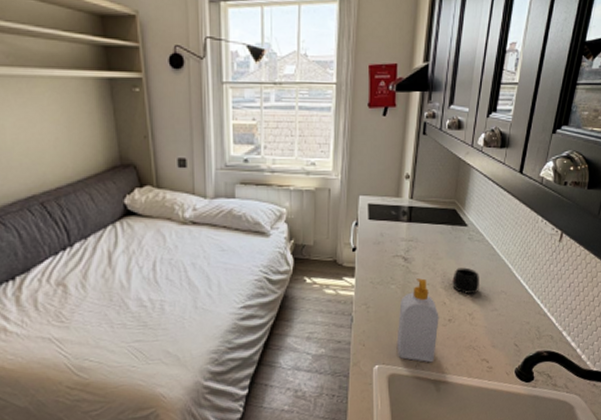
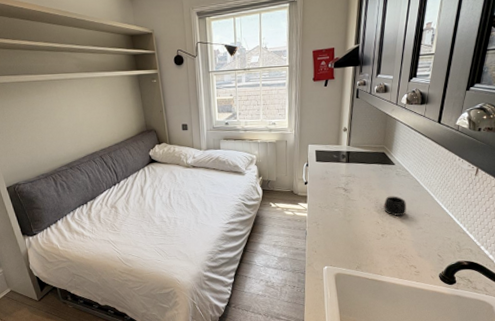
soap bottle: present [396,278,439,363] -> none [340,204,374,266]

